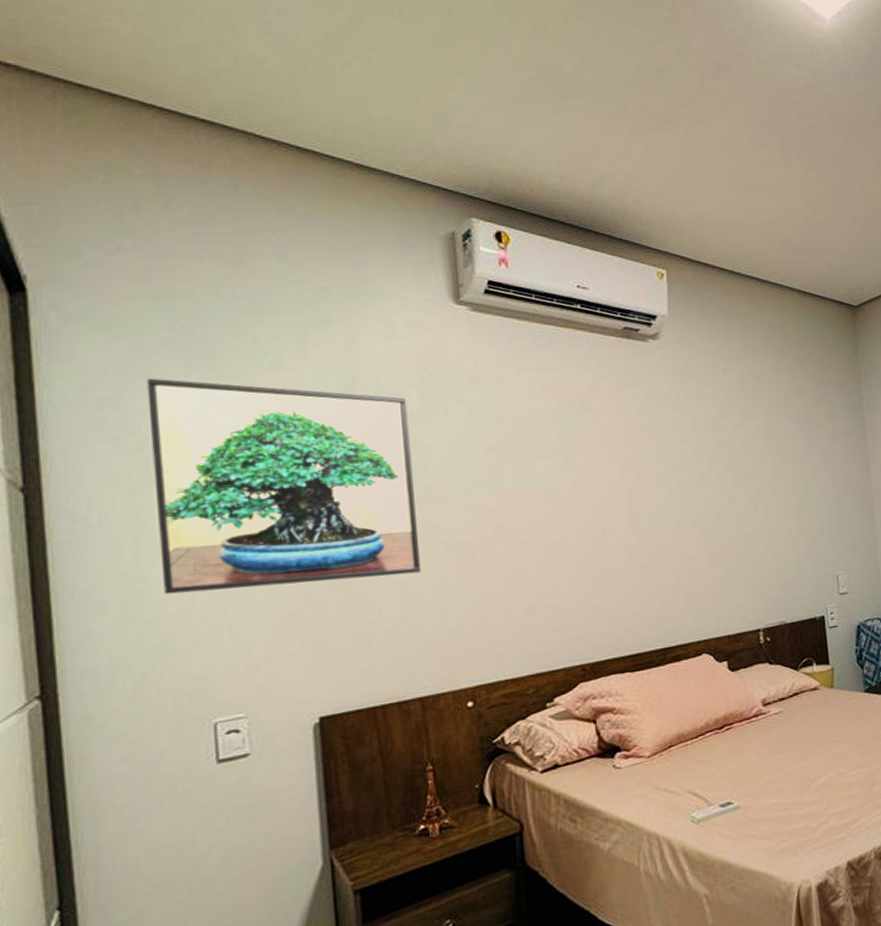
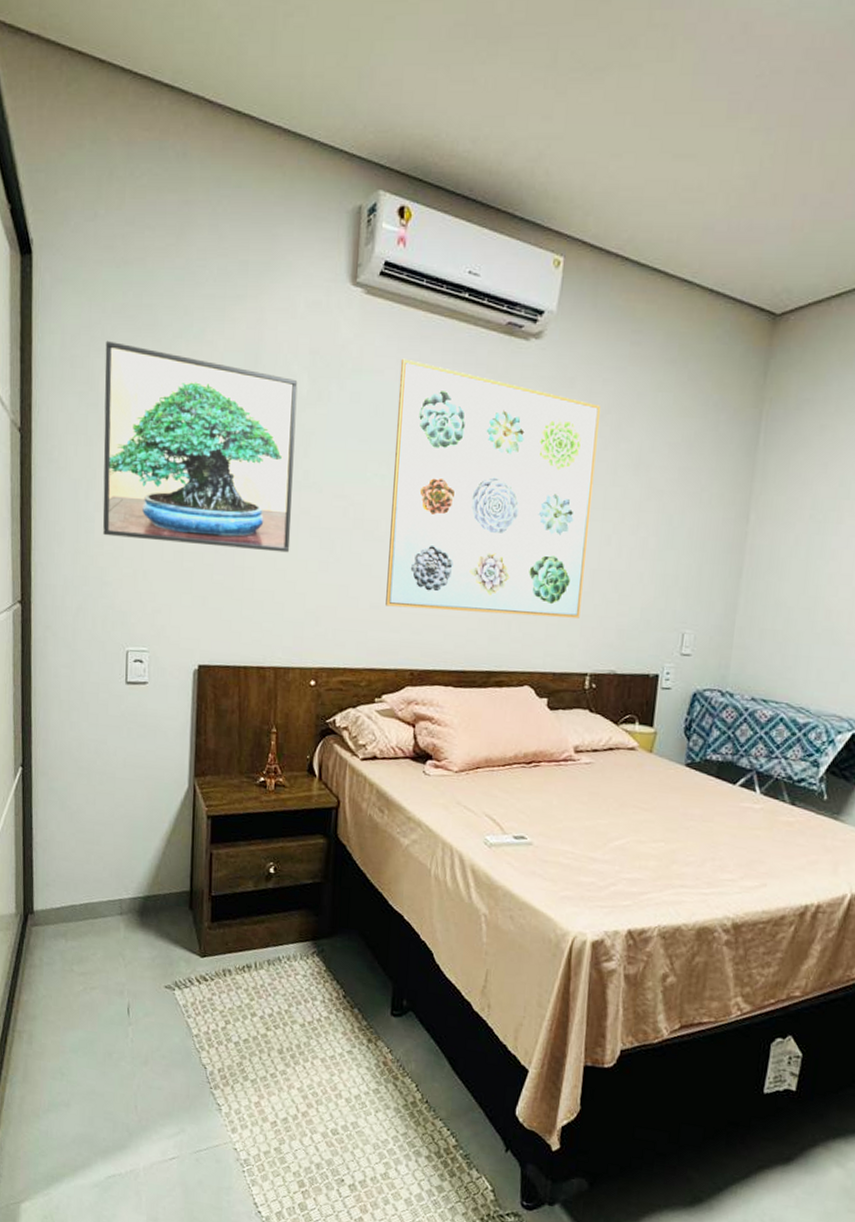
wall art: none [520,367,743,607] -> present [386,358,601,618]

